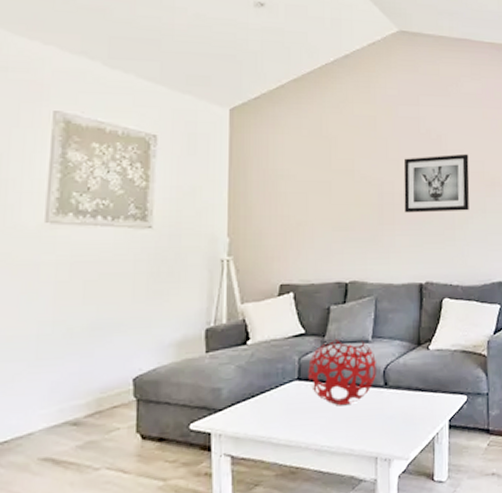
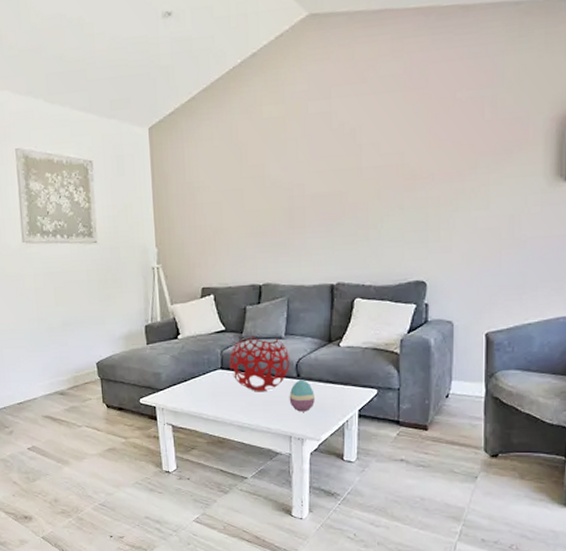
decorative egg: none [375,388,403,427] -> present [289,380,315,412]
wall art: present [403,154,470,213] -> none [314,146,386,215]

